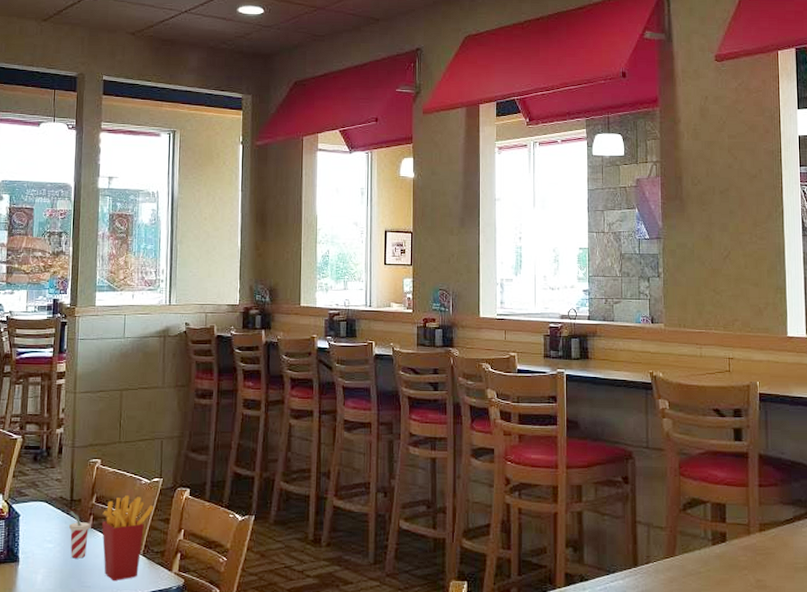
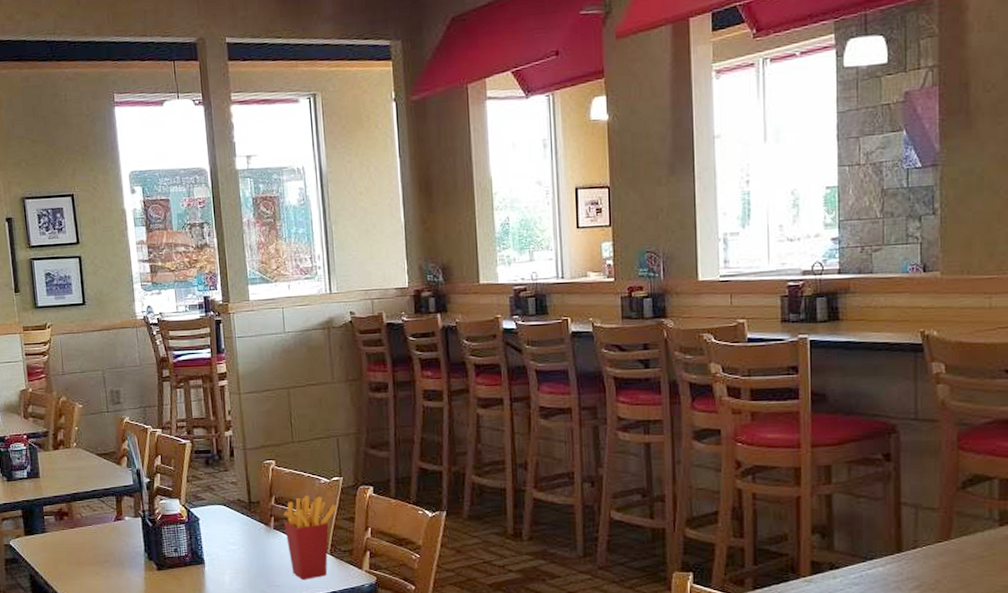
beverage cup: present [69,511,90,559] -> none [249,513,272,559]

